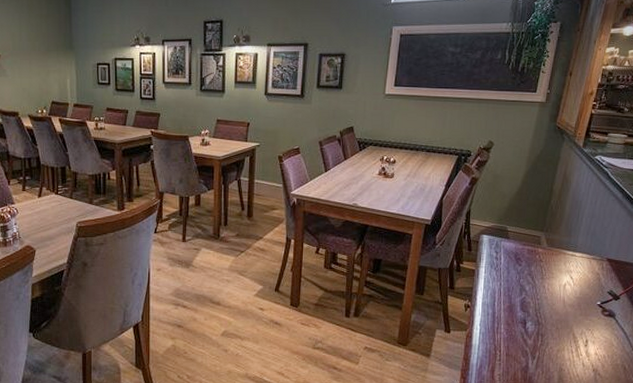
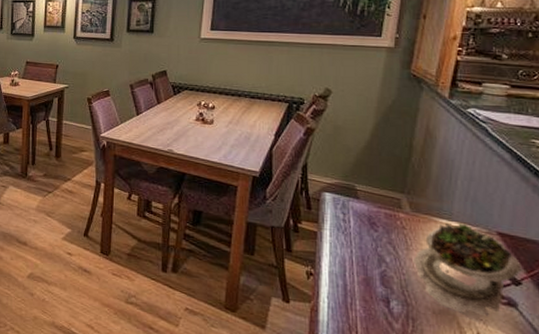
succulent plant: none [545,253,621,327] -> present [412,222,522,317]

